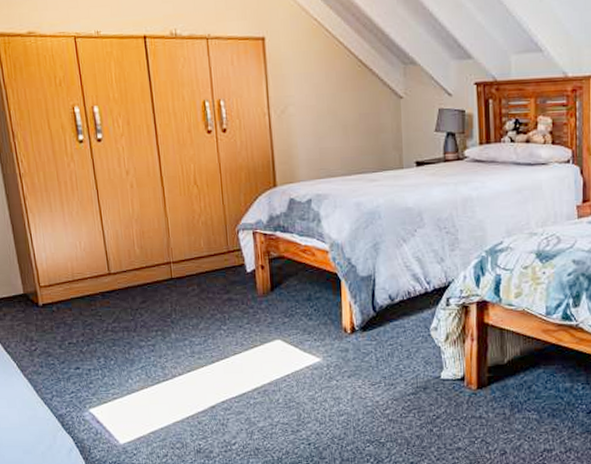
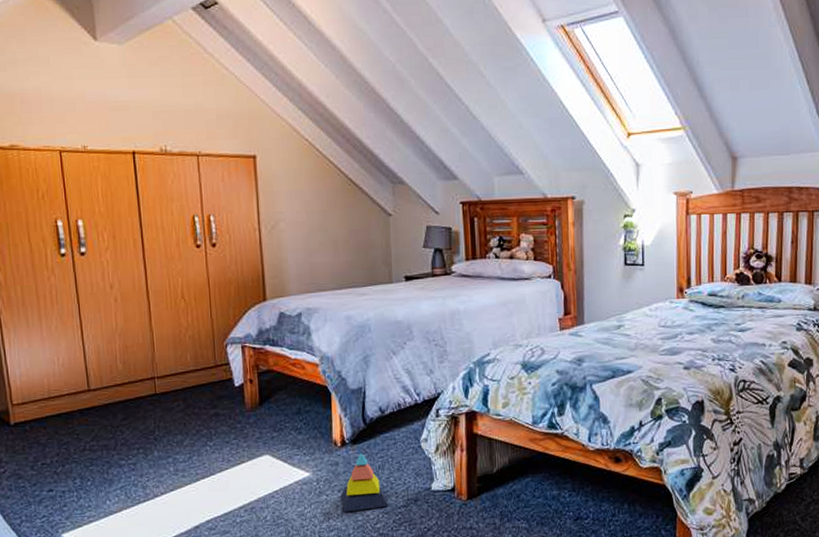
stacking toy: none [350,340,398,398] -> present [340,453,389,513]

